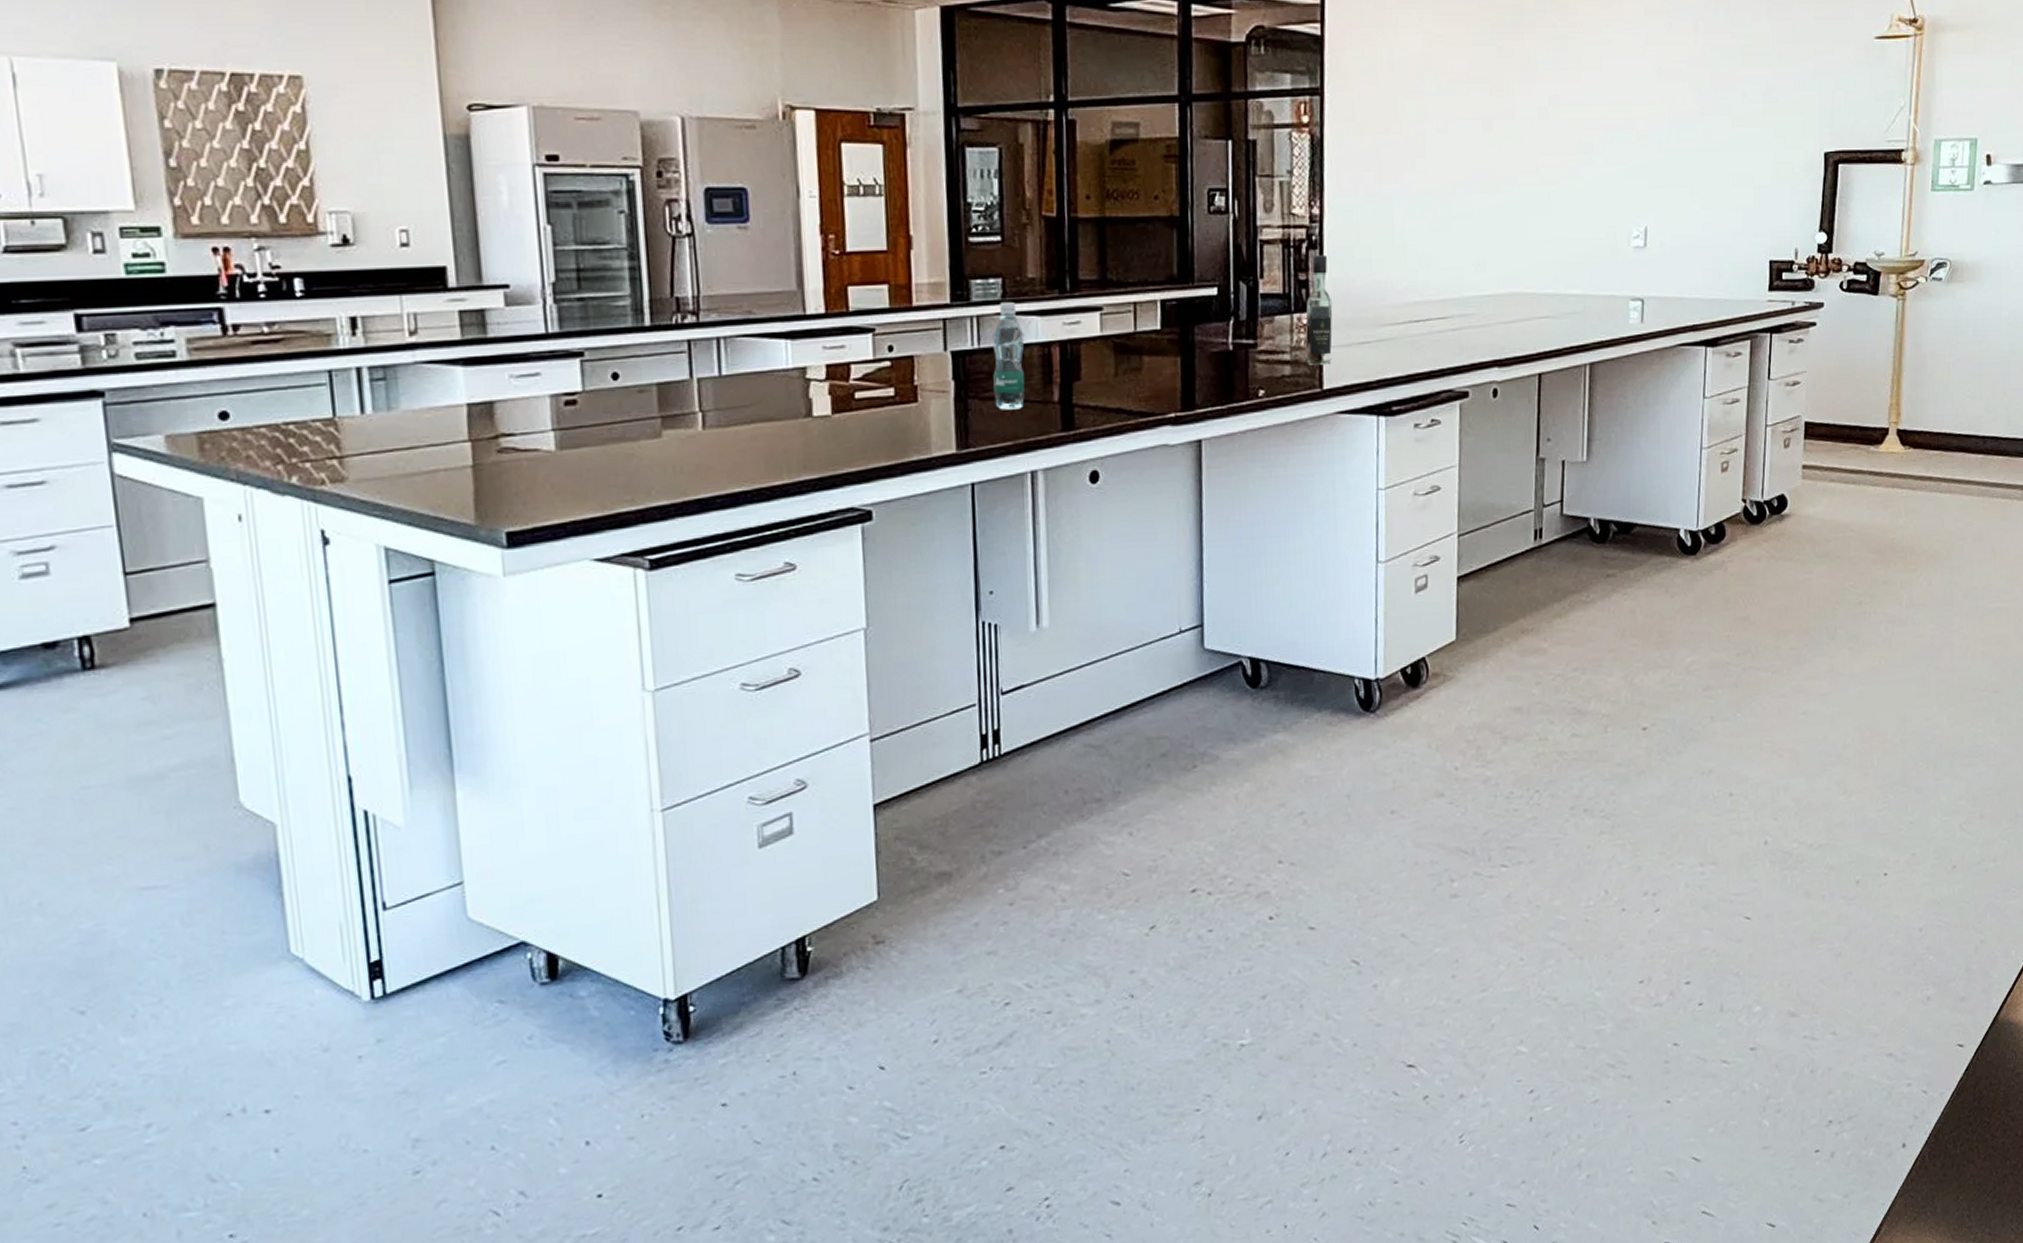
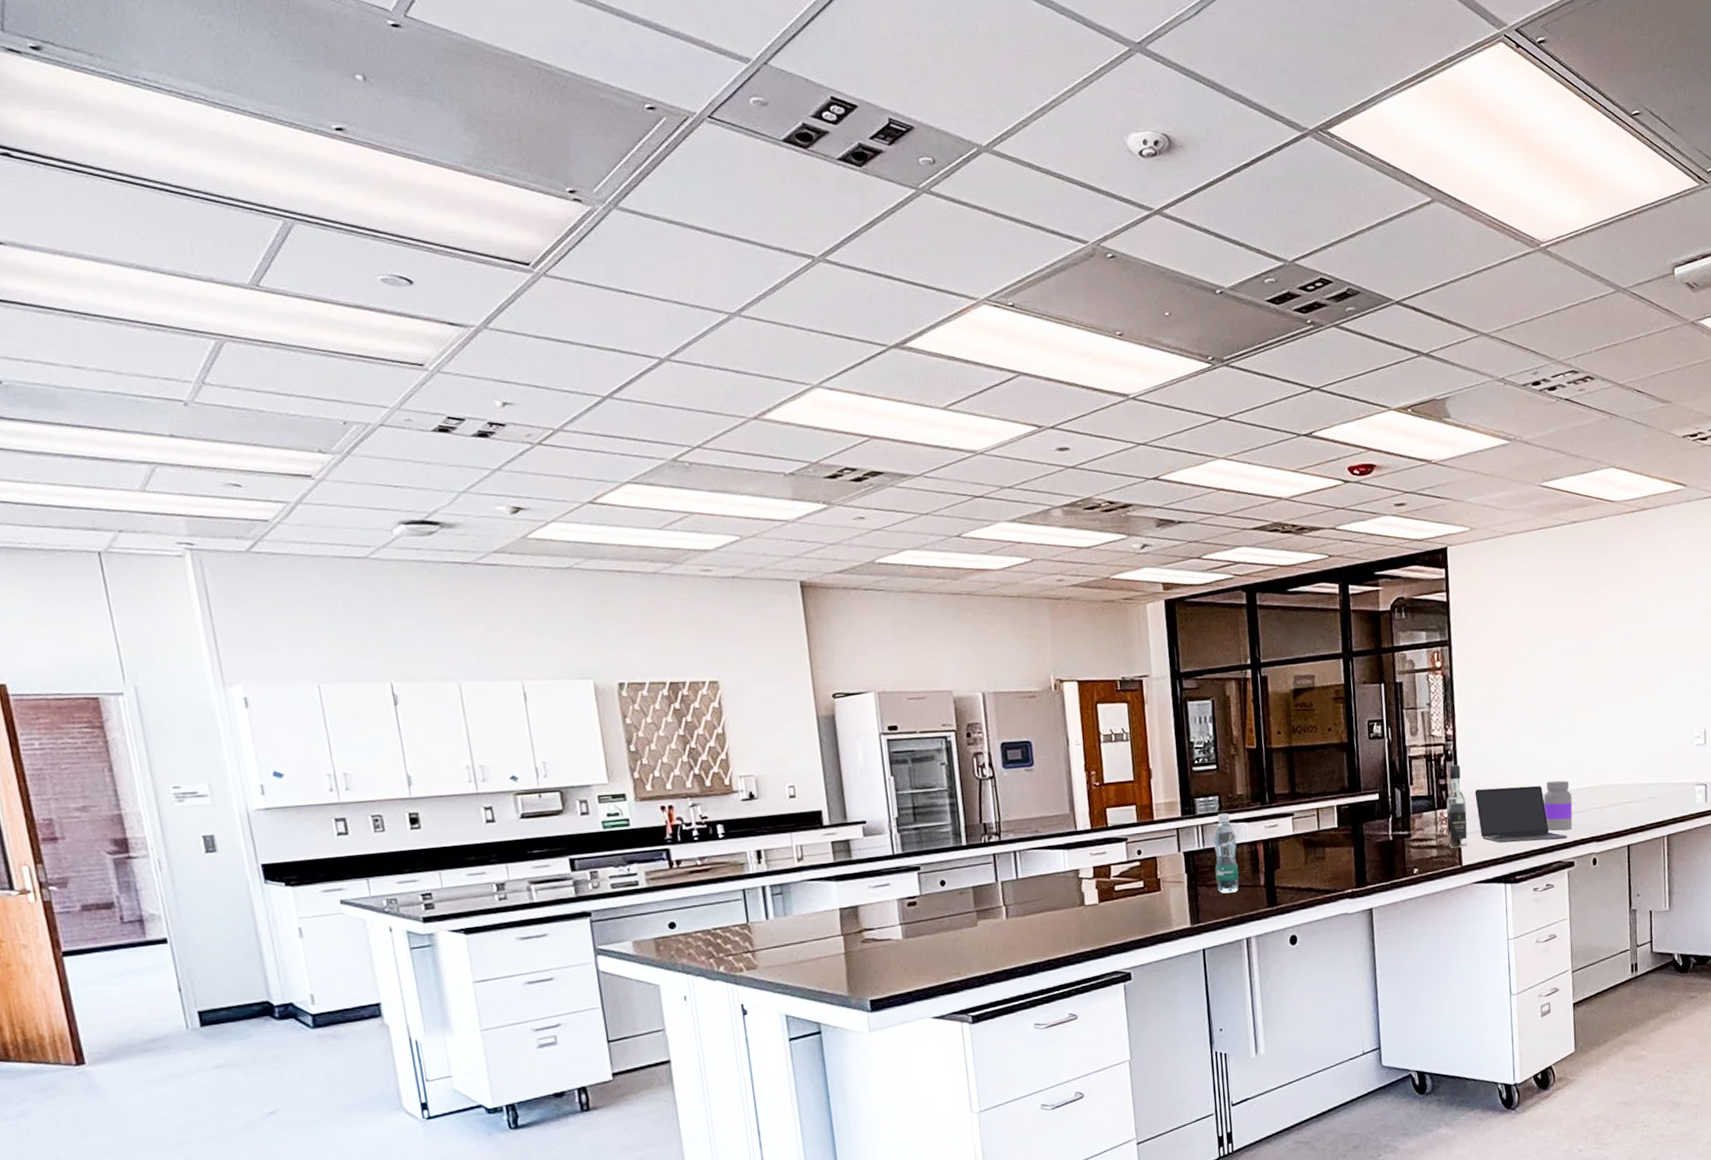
laptop: none [1344,288,1462,363] -> present [1474,785,1568,843]
jar: none [1434,283,1471,350] -> present [1543,780,1573,831]

